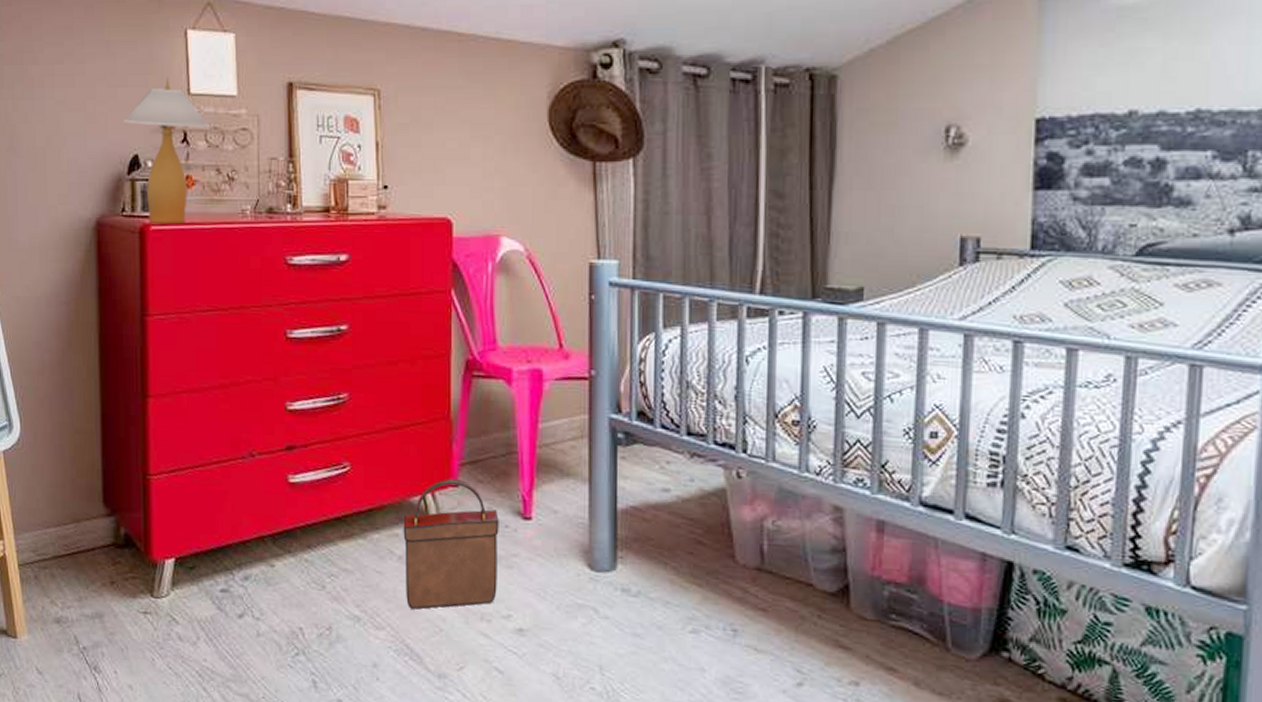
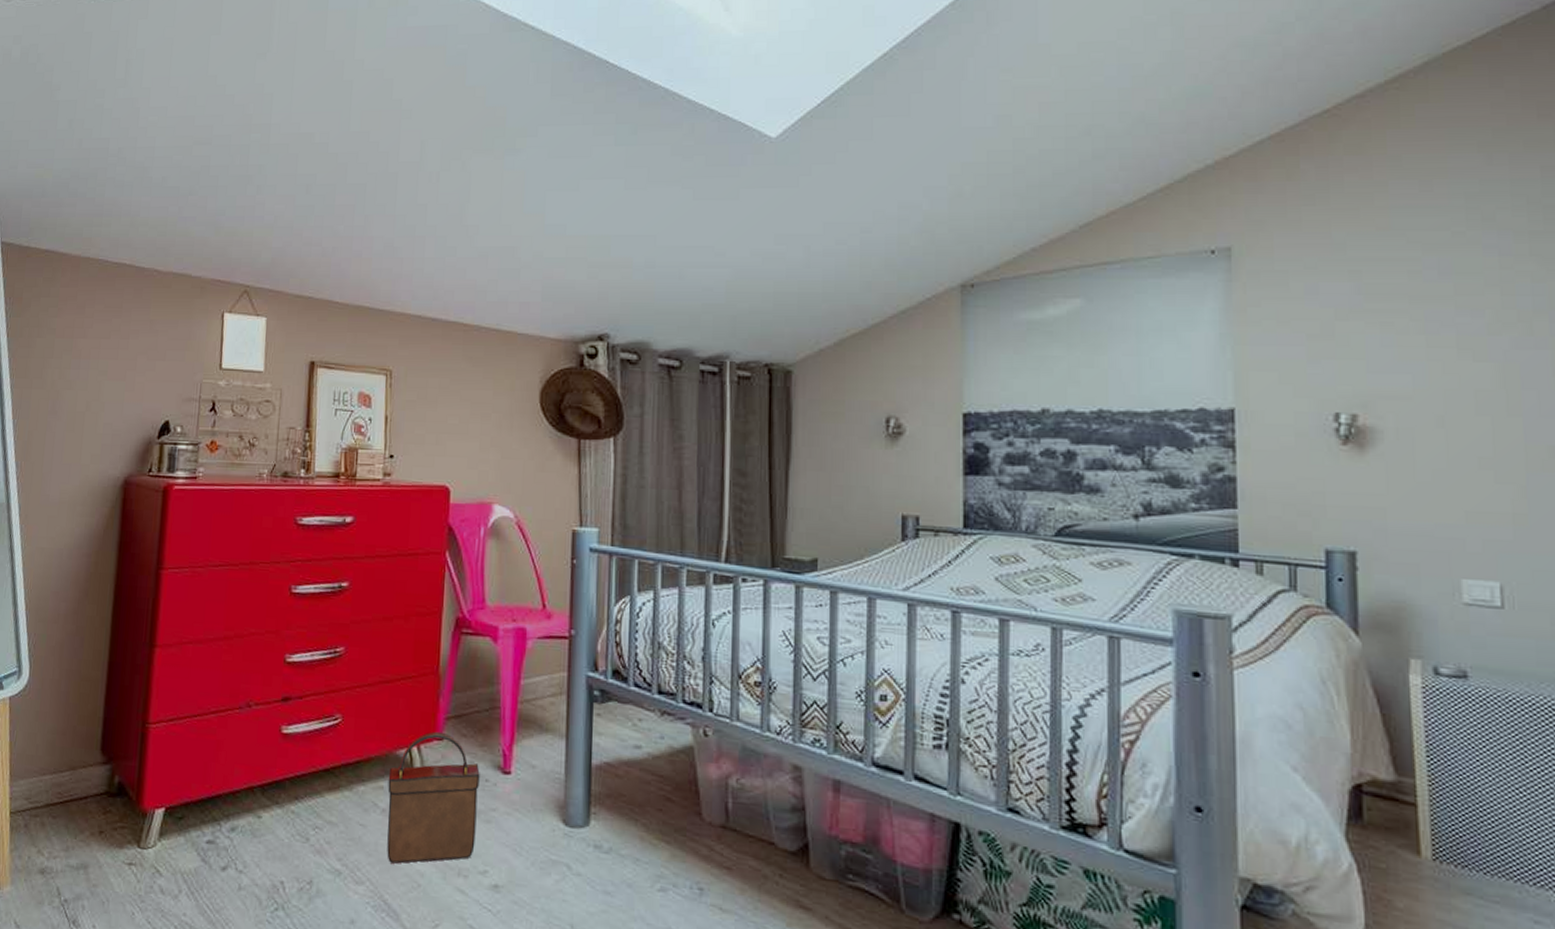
table lamp: present [123,76,211,225] -> none [158,353,238,485]

